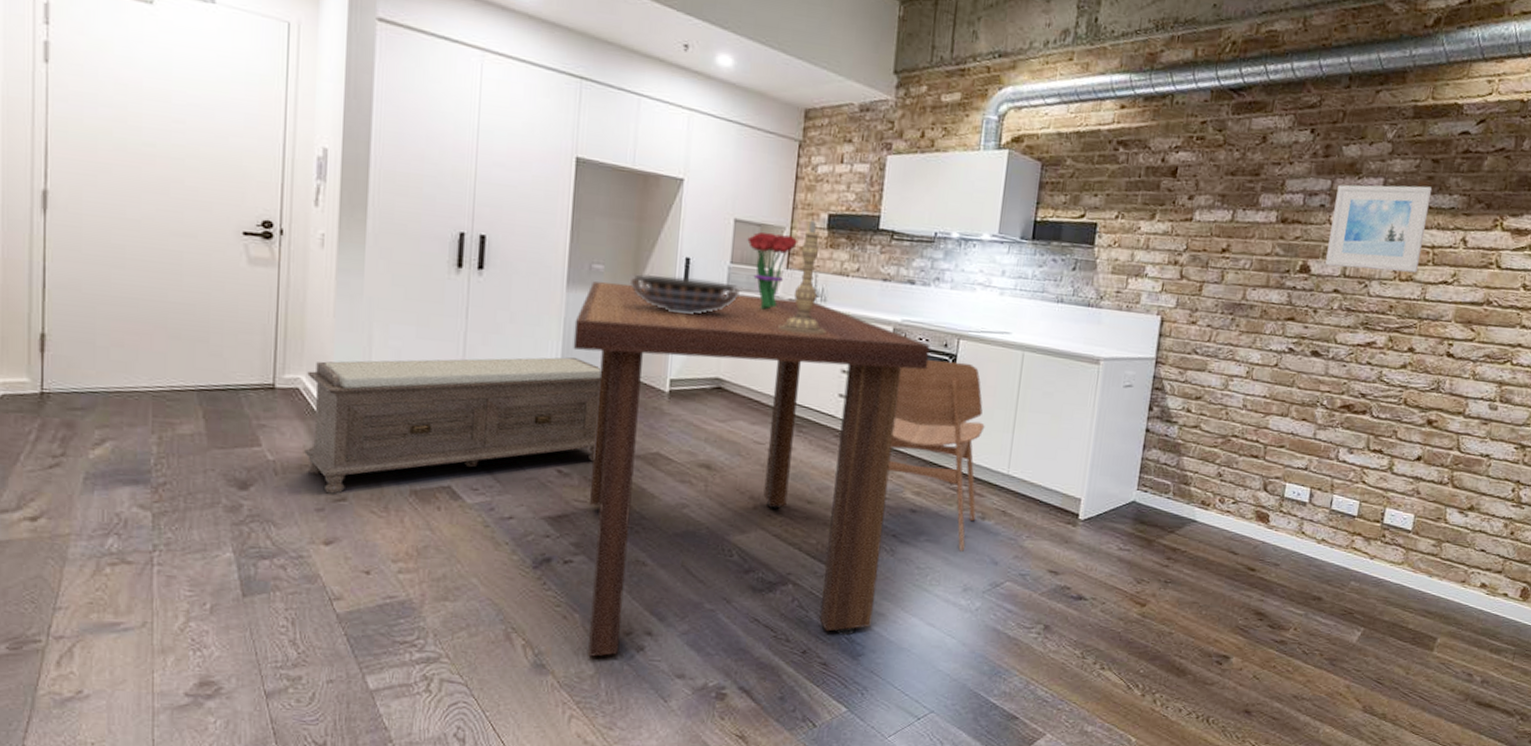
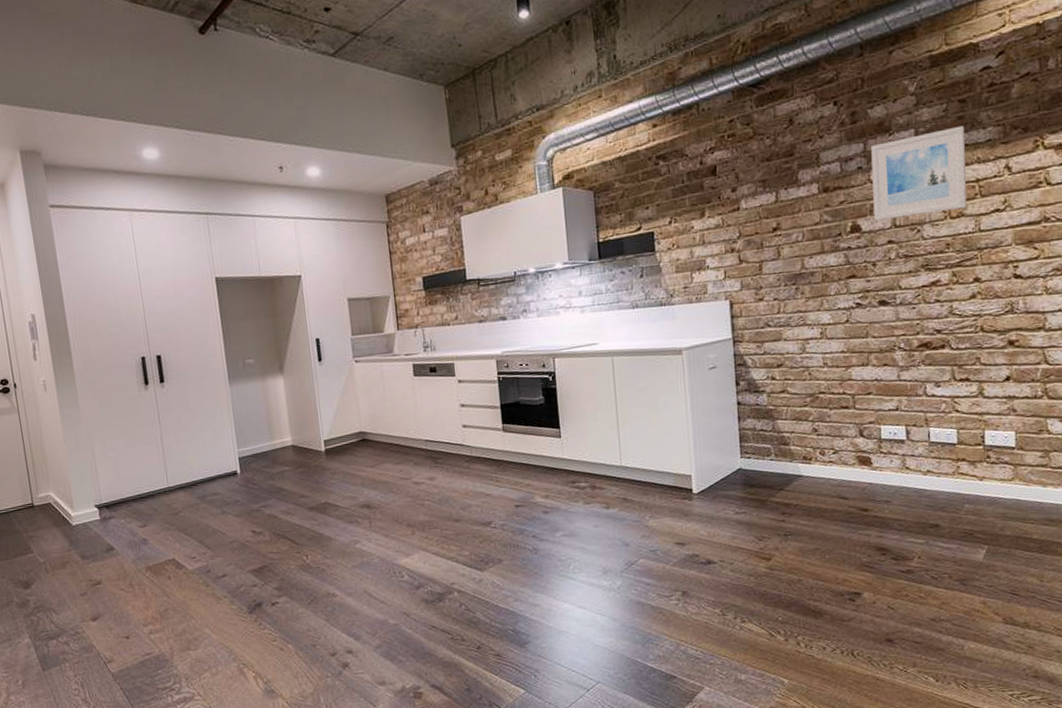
bench: present [304,357,602,494] -> none [54,438,279,581]
dining table: present [573,281,930,657] -> none [240,352,532,678]
decorative bowl: present [629,274,741,315] -> none [276,352,365,385]
bouquet: present [747,232,799,310] -> none [361,302,403,368]
candlestick: present [778,219,827,335] -> none [401,284,441,383]
dining chair: present [888,360,985,552] -> none [508,377,601,540]

